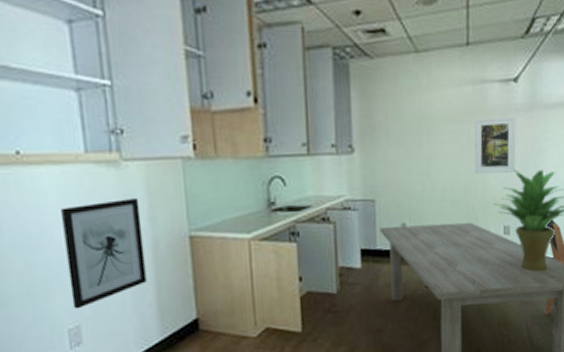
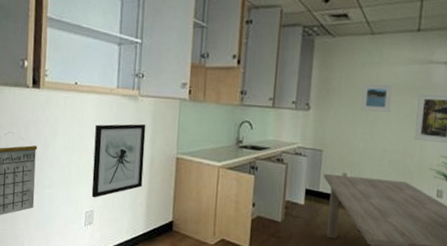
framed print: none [412,112,446,146] -> present [361,83,392,112]

